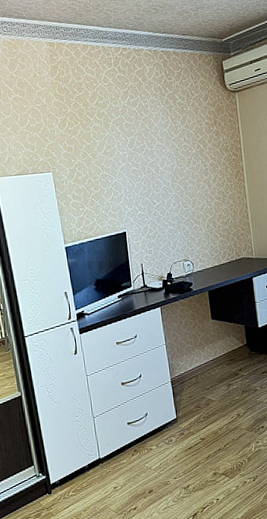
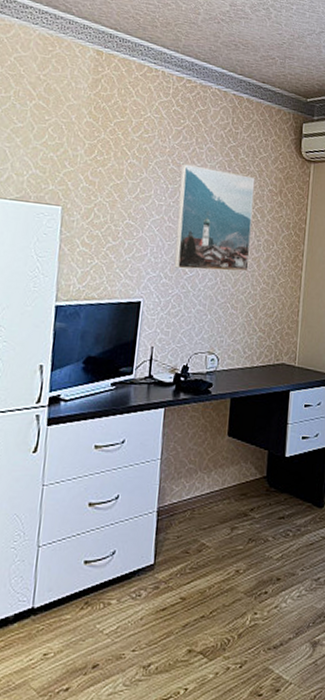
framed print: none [133,115,202,201] -> present [174,163,255,272]

